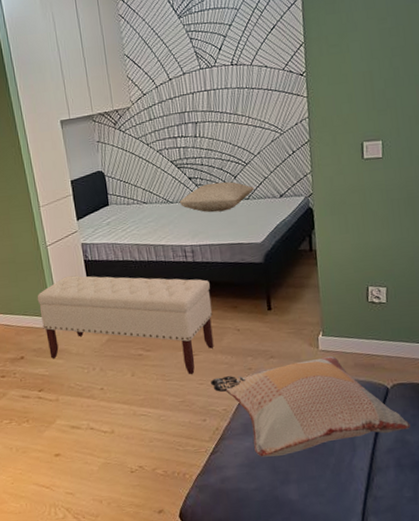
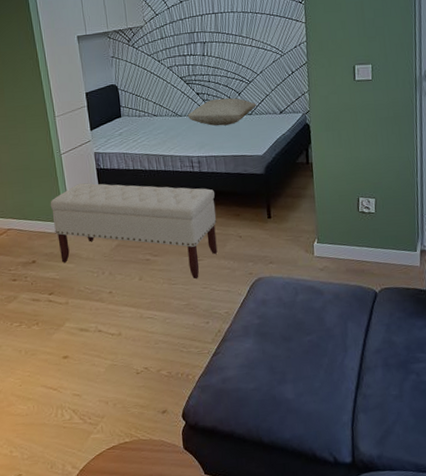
decorative pillow: present [210,355,411,457] -> none [213,261,397,358]

